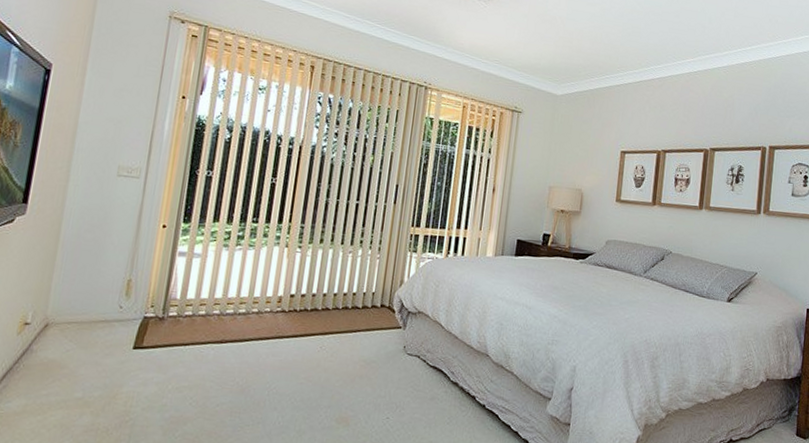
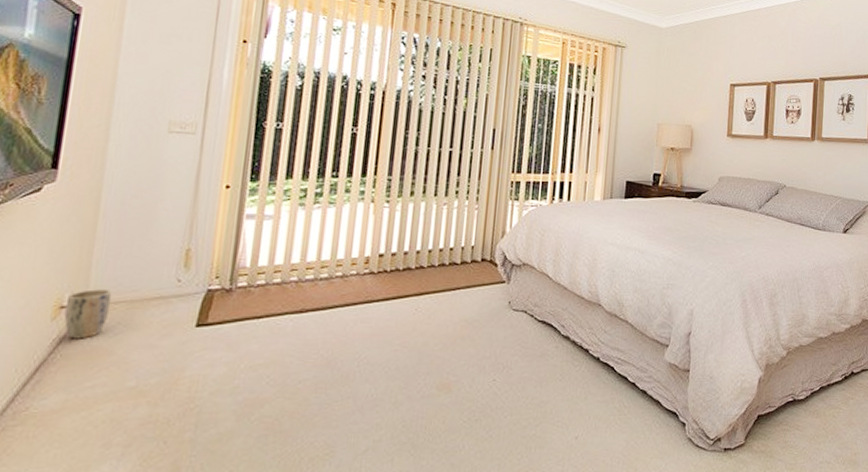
plant pot: none [27,310,66,353] -> present [64,289,112,339]

